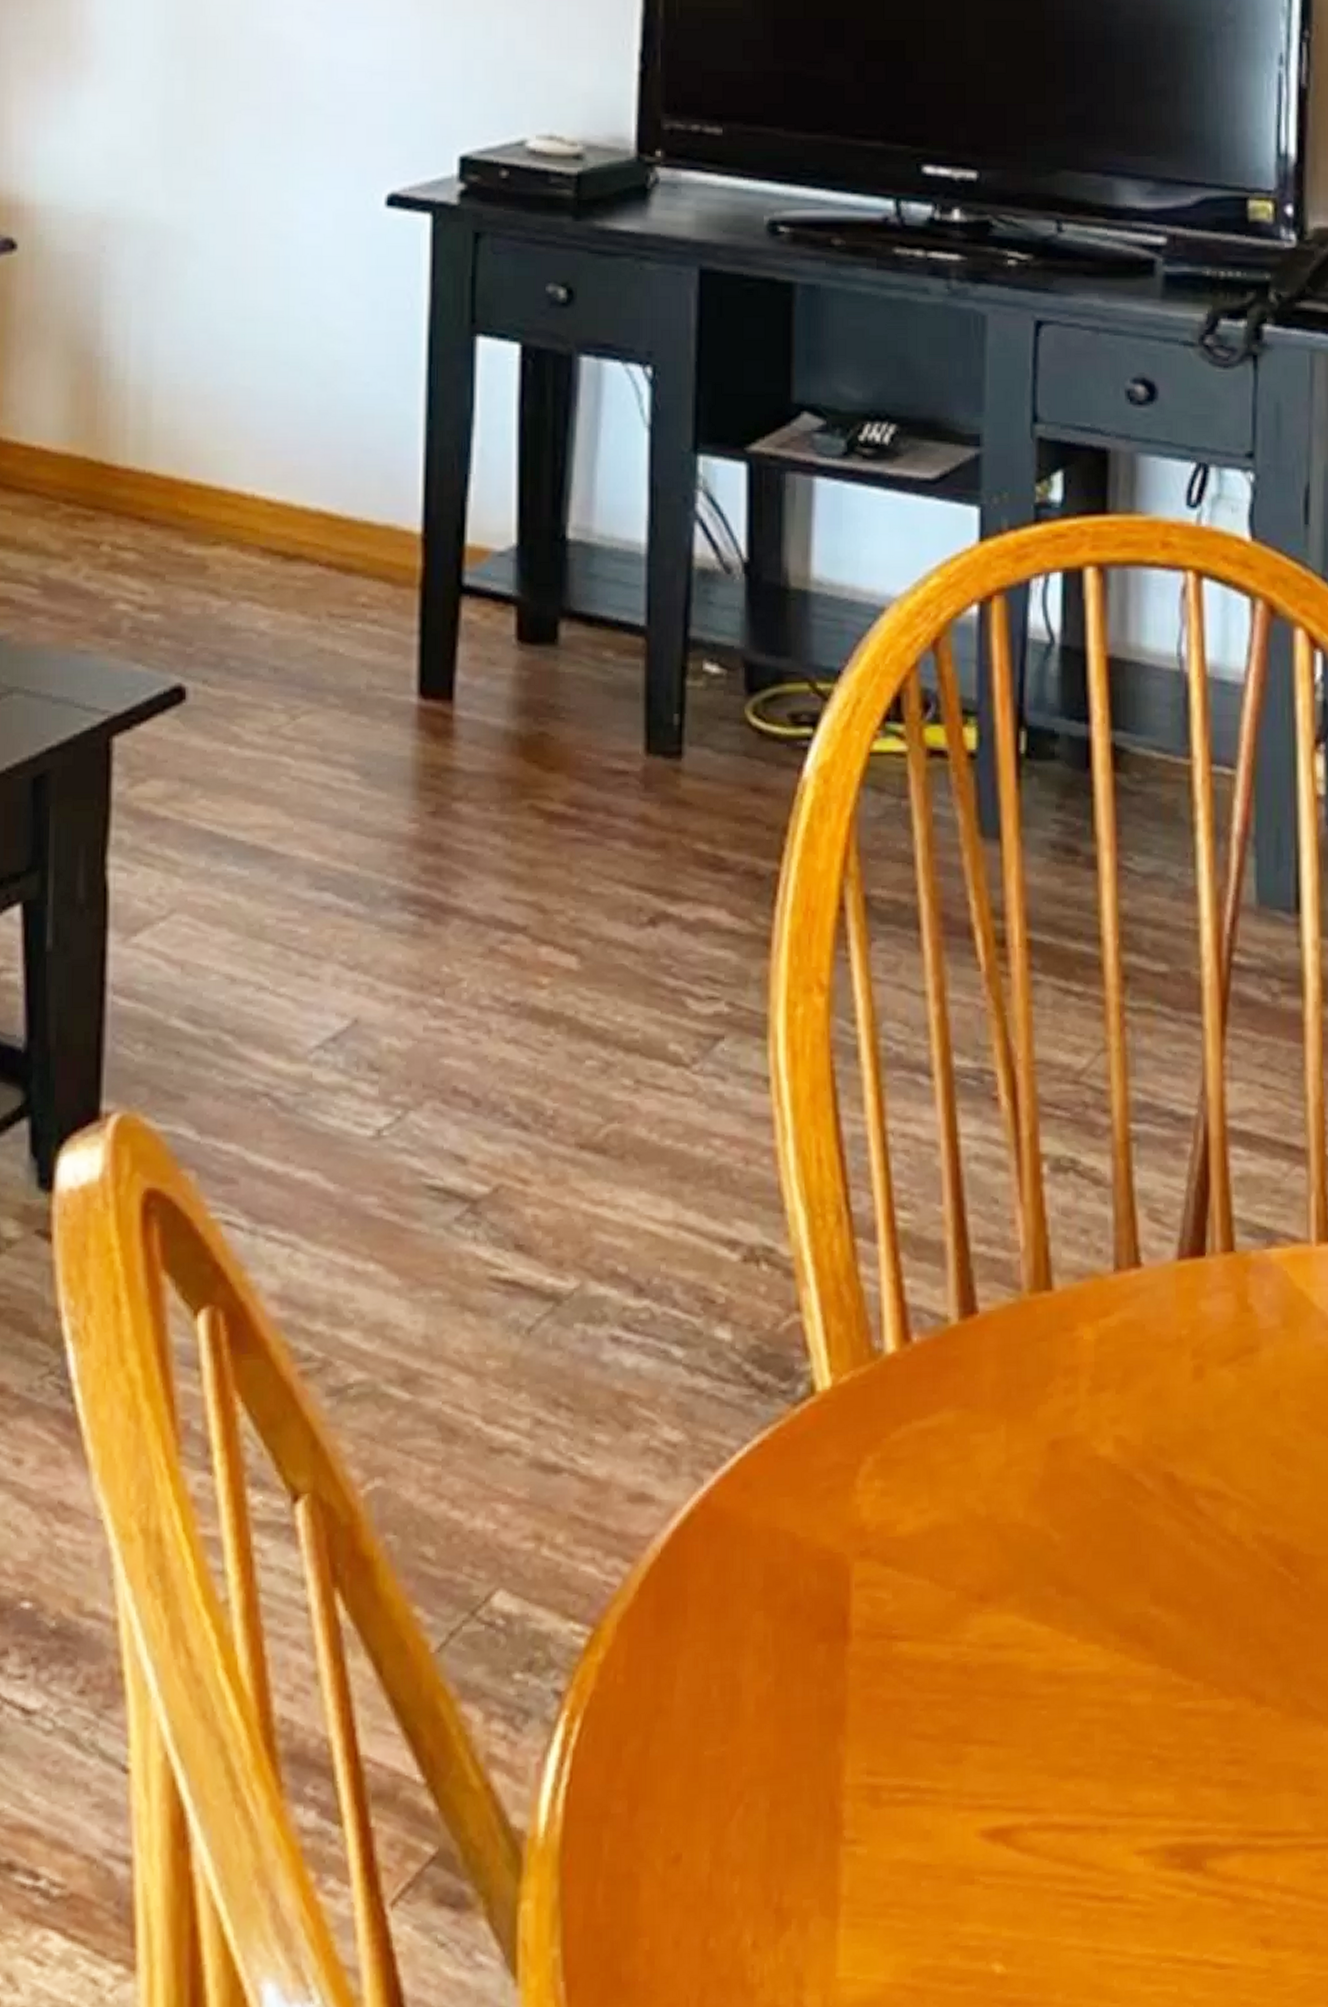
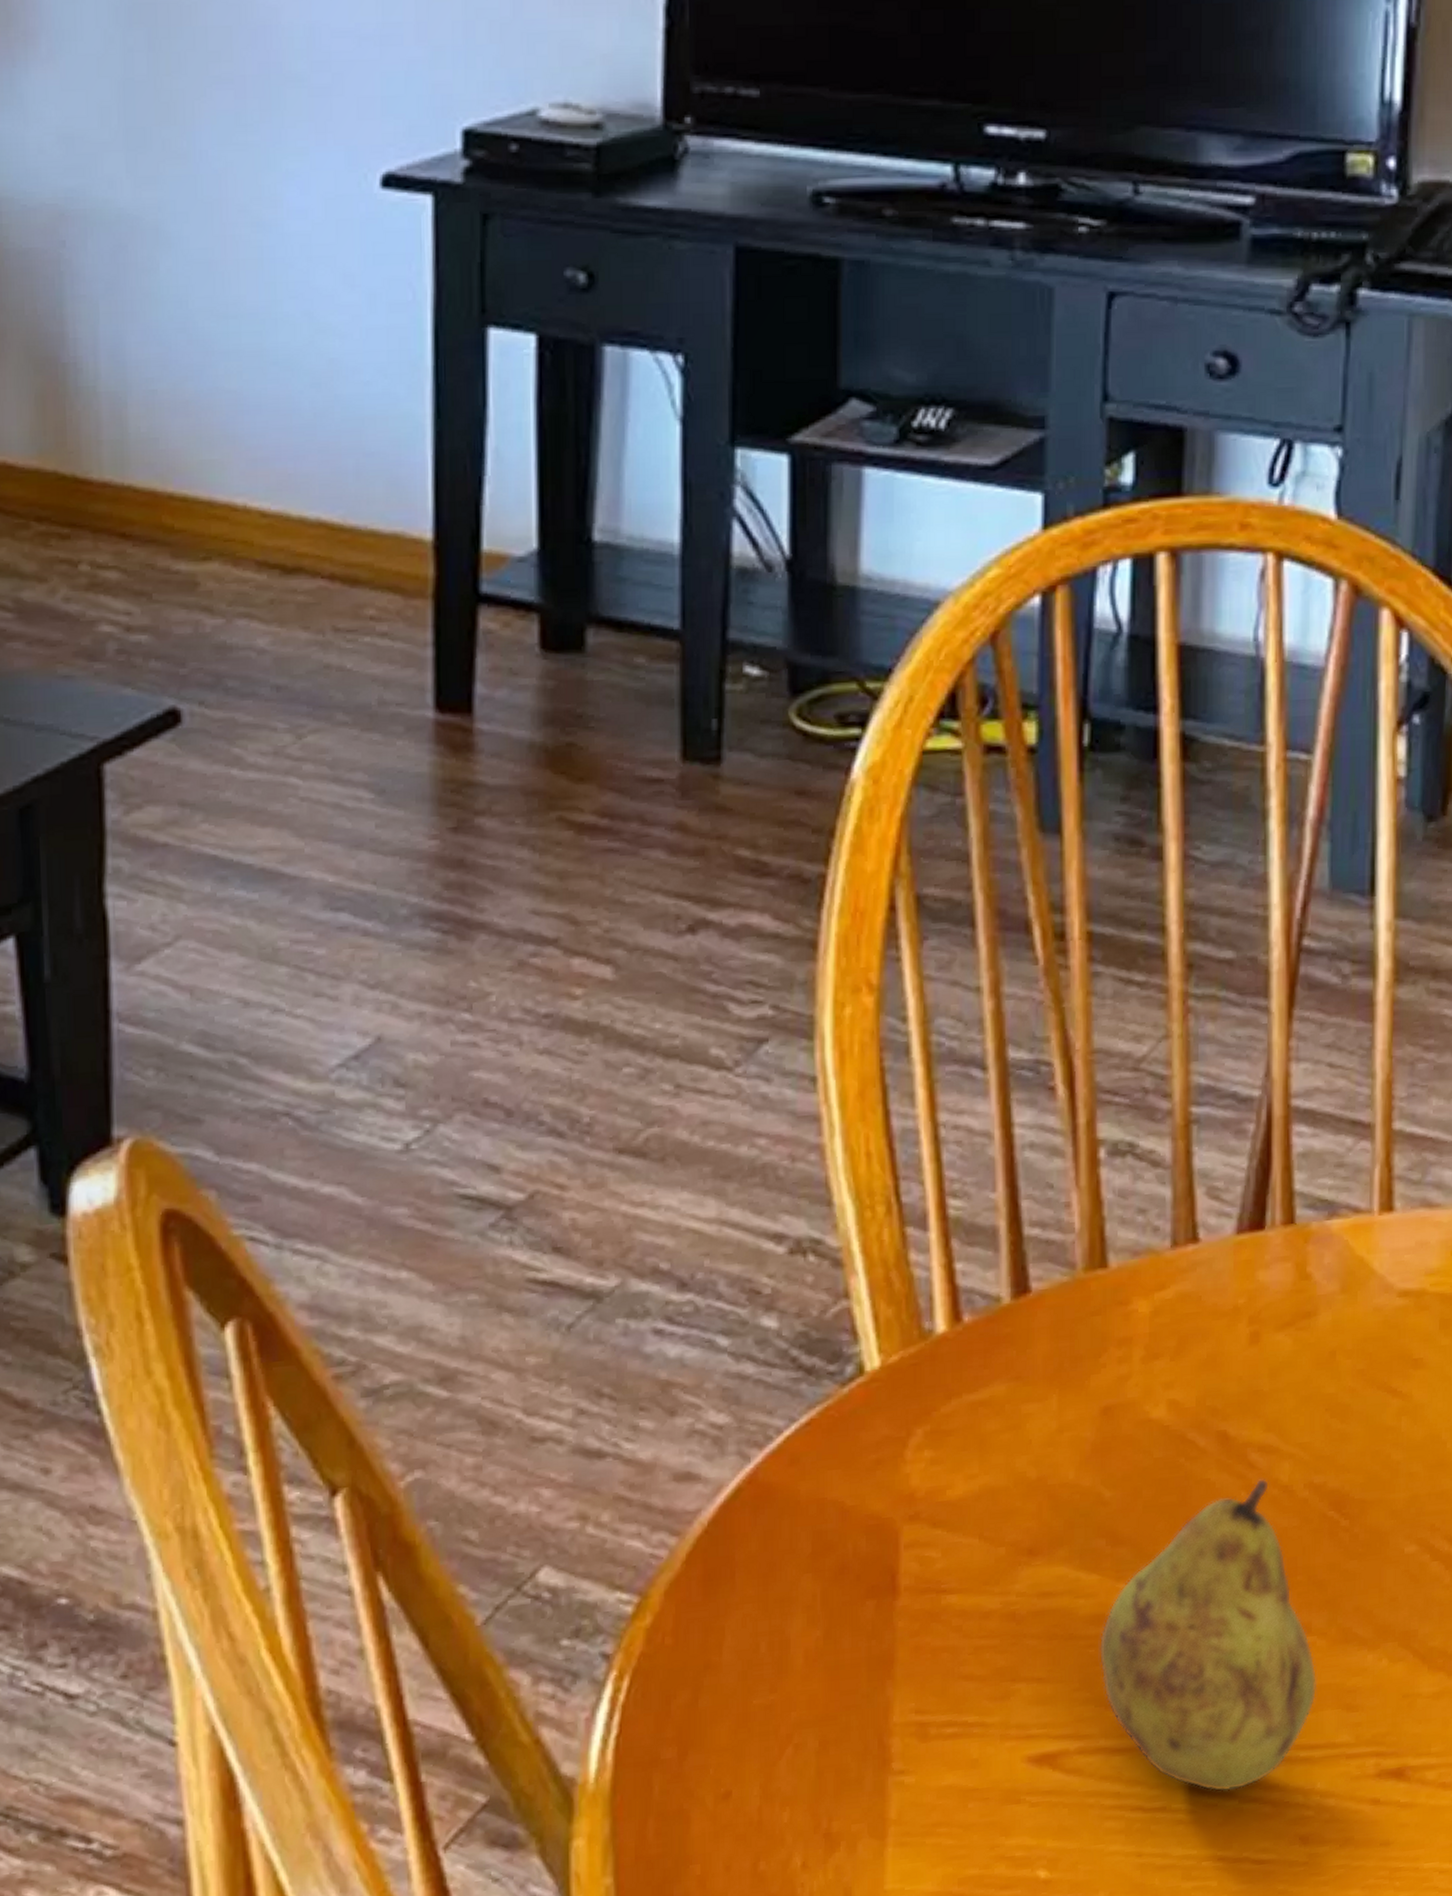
fruit: none [1051,1527,1274,1882] -> present [1098,1479,1318,1792]

